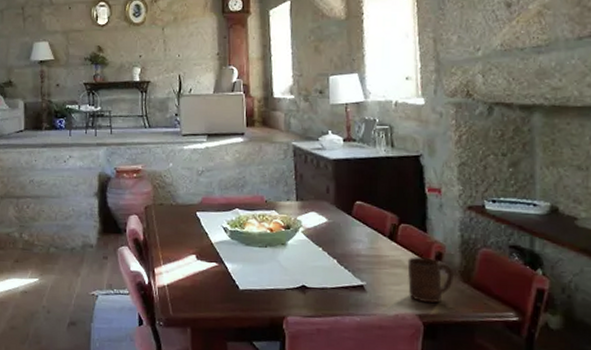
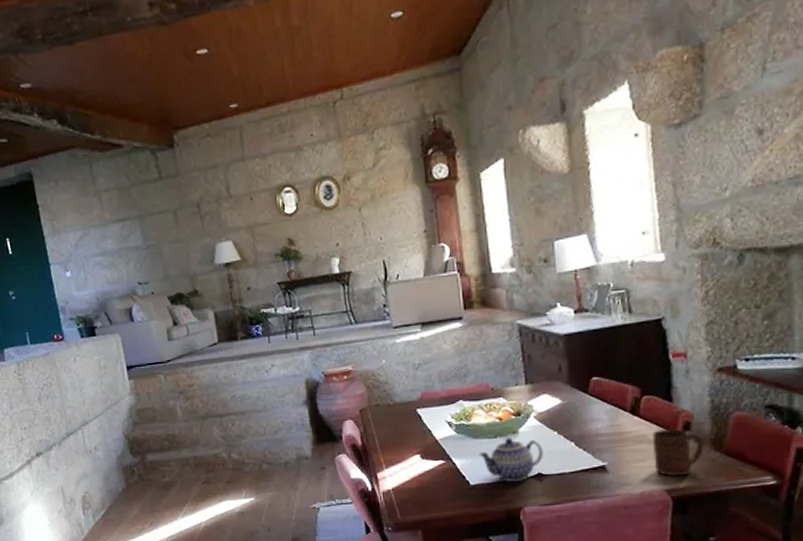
teapot: none [249,248,308,291] -> present [478,437,543,482]

